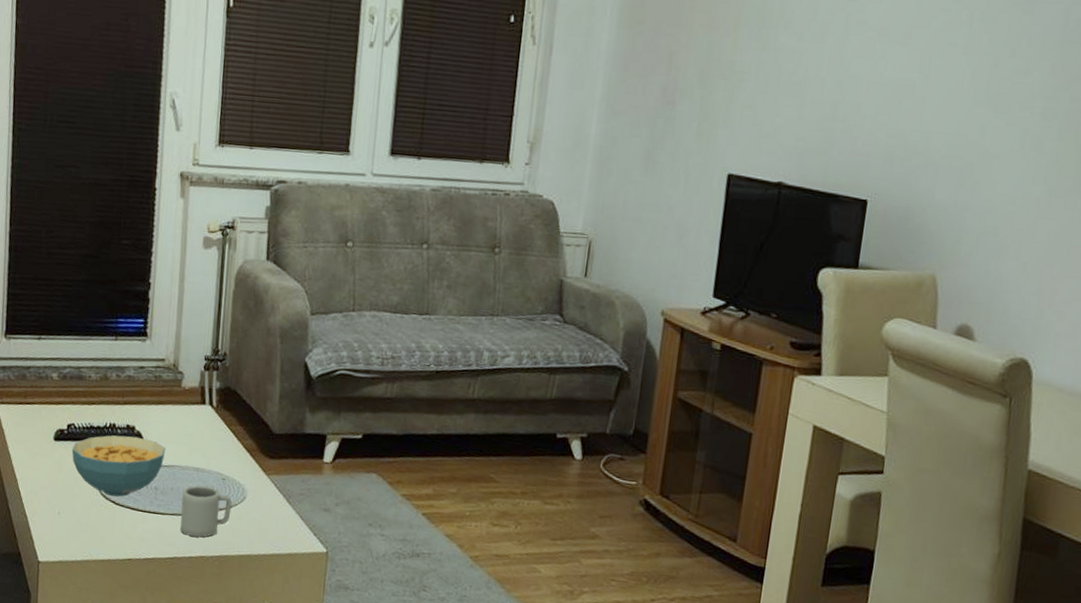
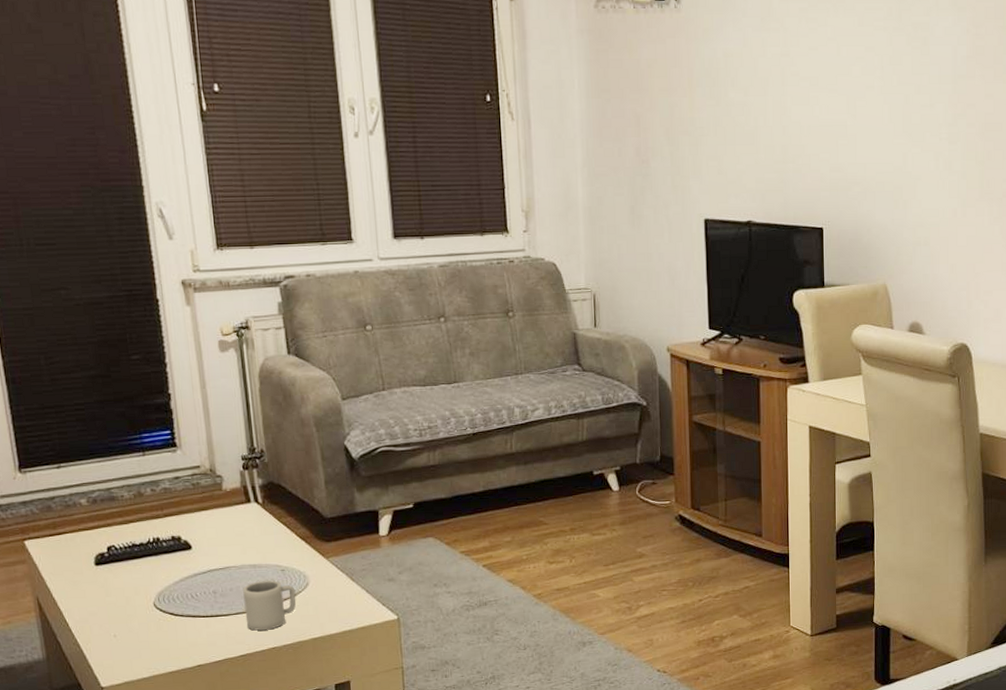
cereal bowl: present [71,435,166,497] -> none [116,546,218,608]

